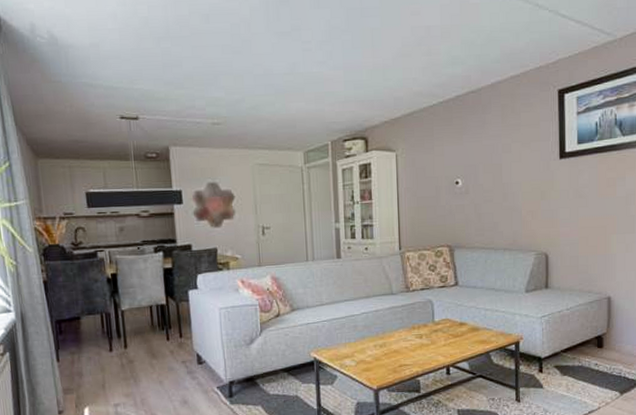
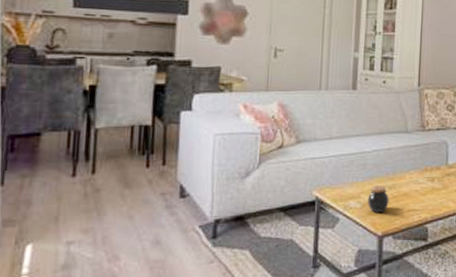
jar: none [361,344,381,370] -> present [367,186,389,214]

